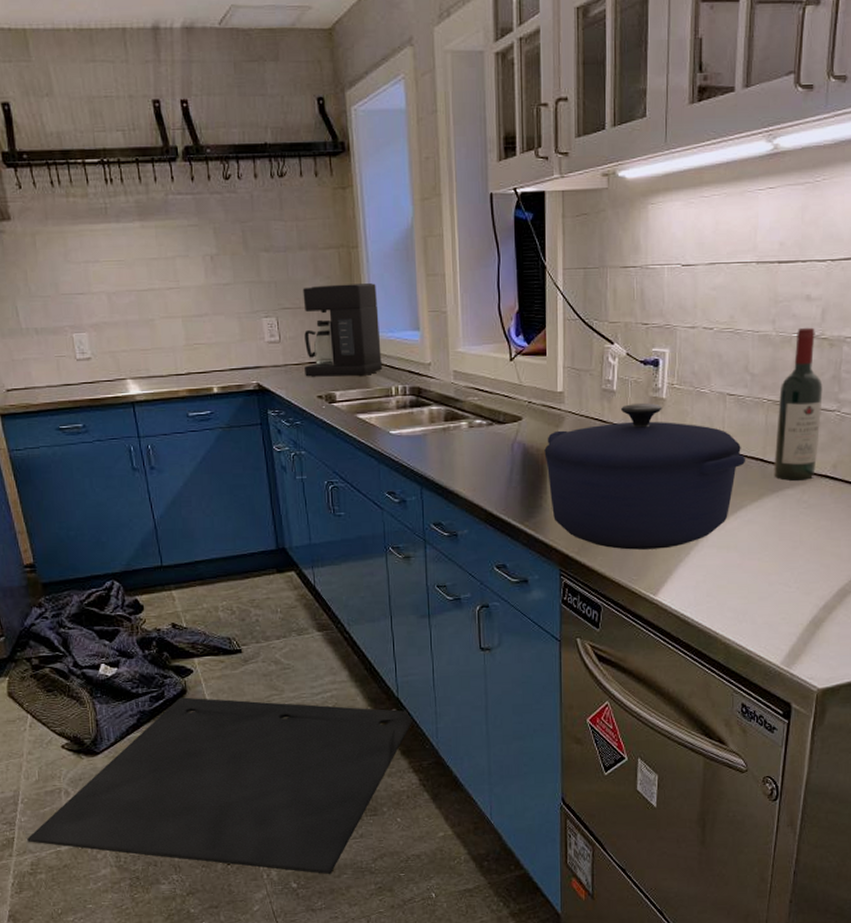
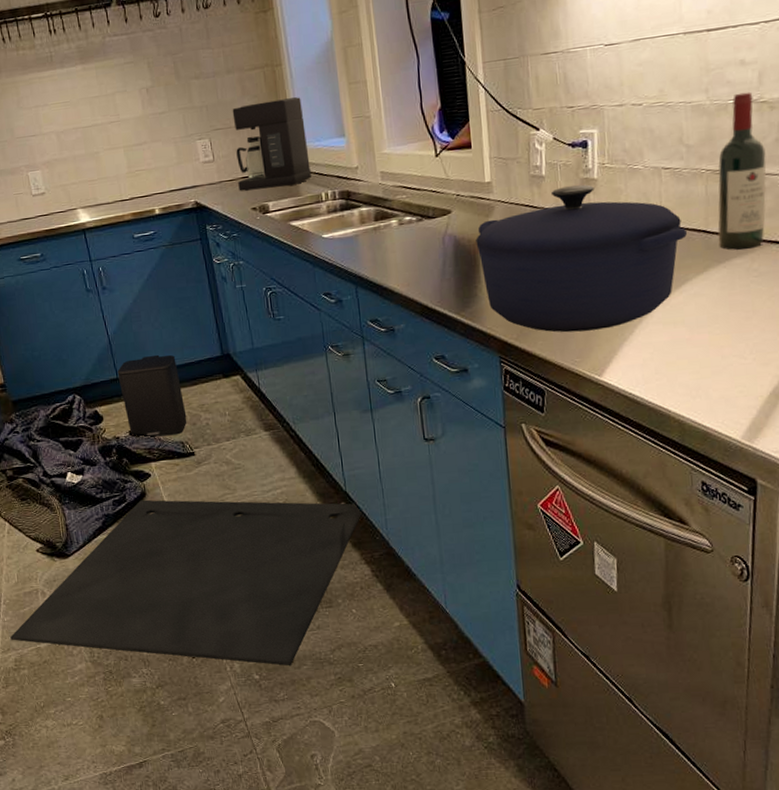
pedal bin: none [162,543,236,631] -> present [117,354,187,437]

